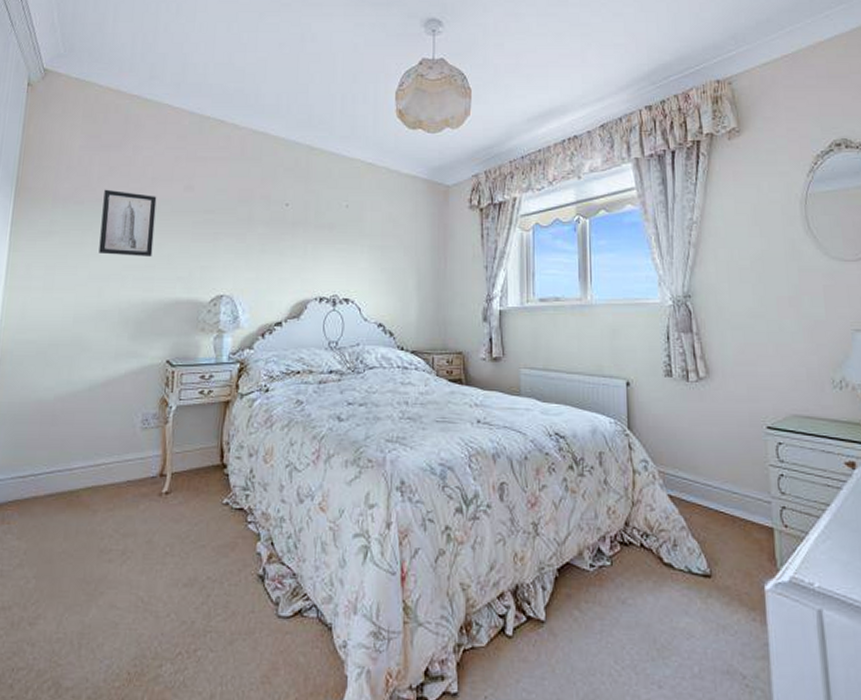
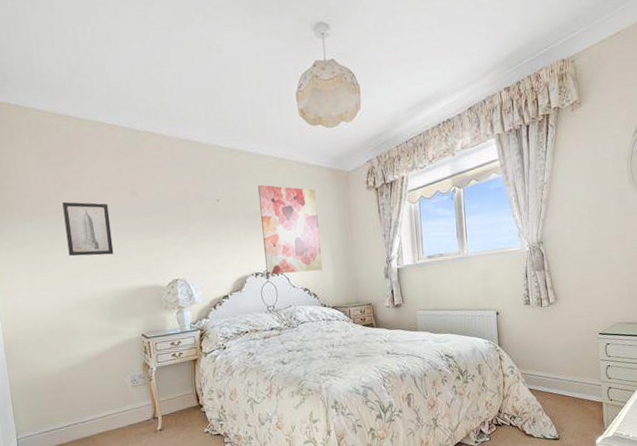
wall art: none [333,191,406,302] -> present [257,184,322,275]

